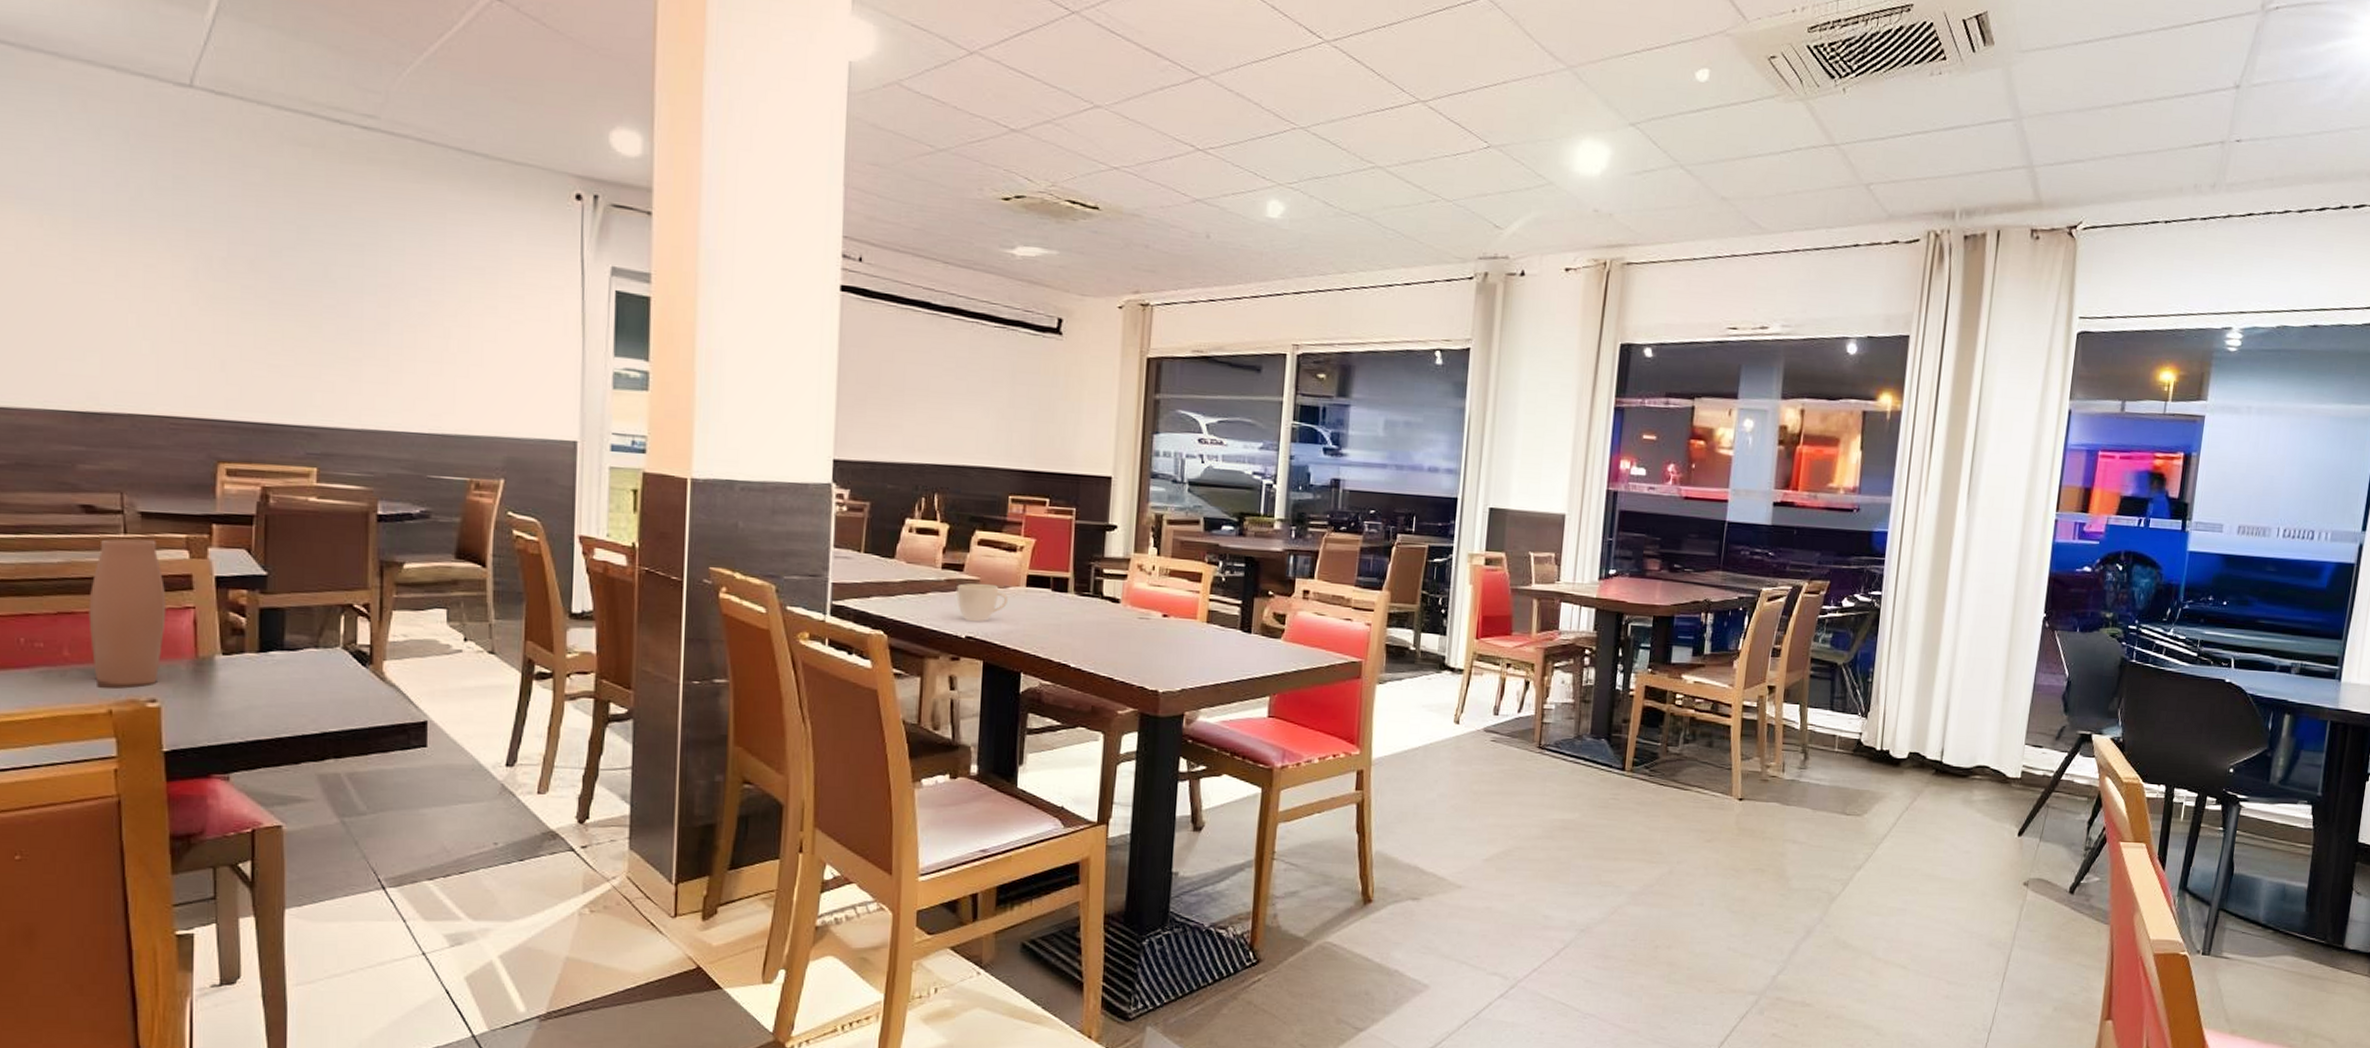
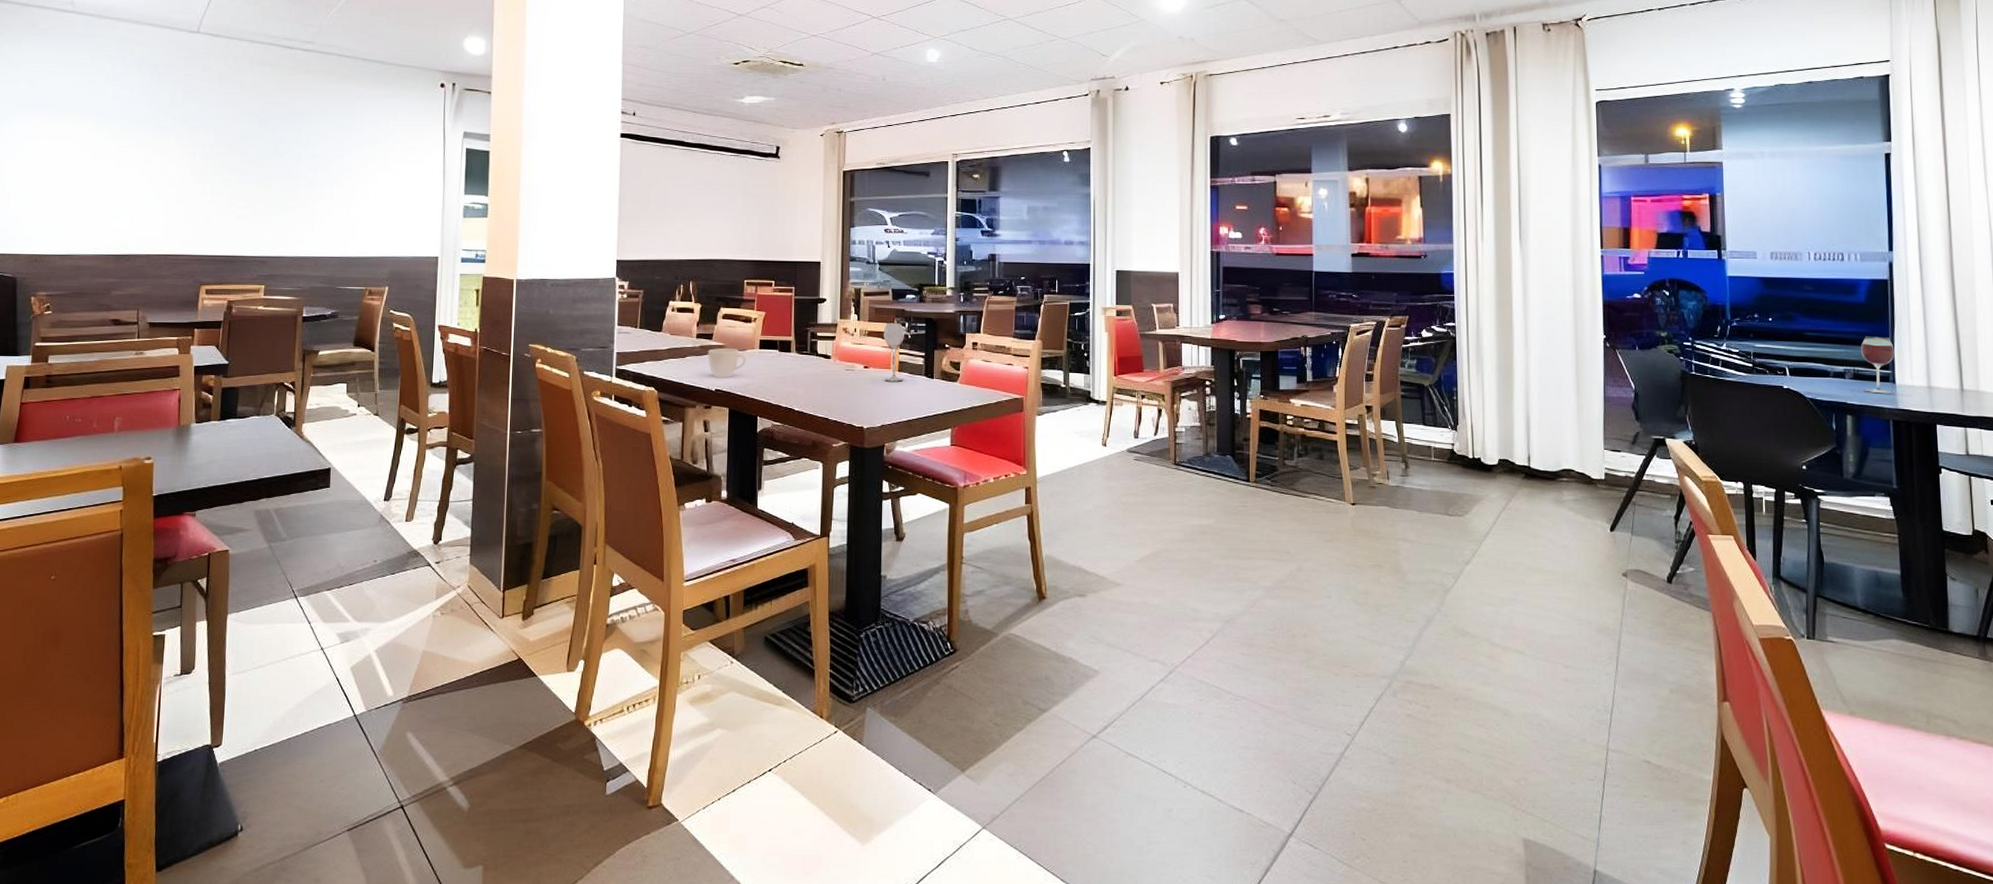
vase: present [88,539,166,690] -> none [111,342,162,451]
wineglass: none [1188,560,1217,636] -> present [883,323,904,382]
wineglass: none [2308,627,2347,692] -> present [1861,336,1895,394]

